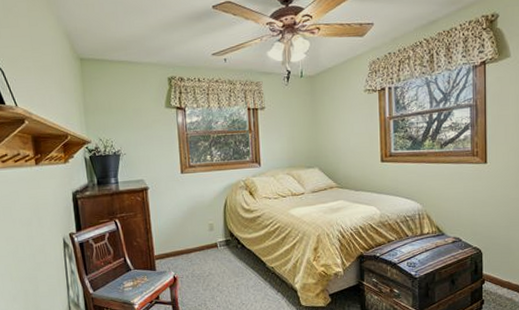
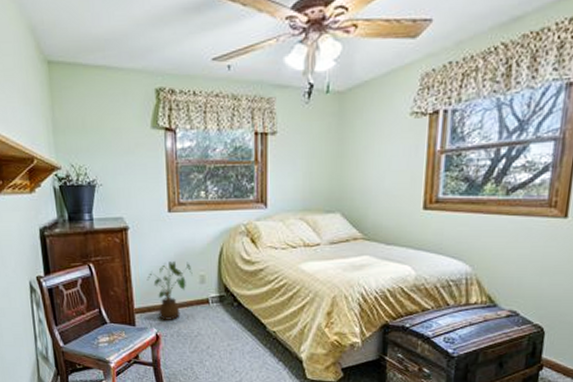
house plant: none [164,213,203,264] -> present [146,260,193,320]

